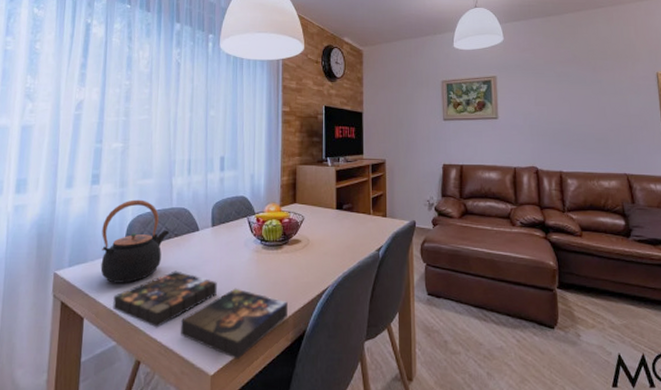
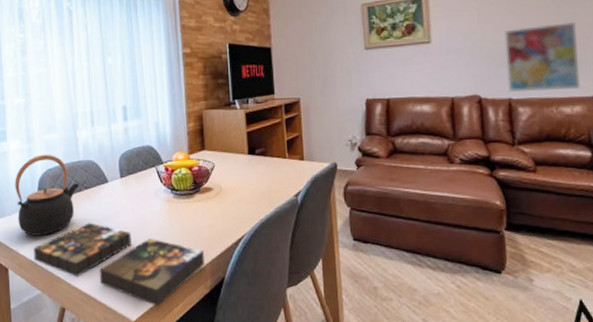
wall art: none [556,109,616,167] -> present [504,21,581,93]

